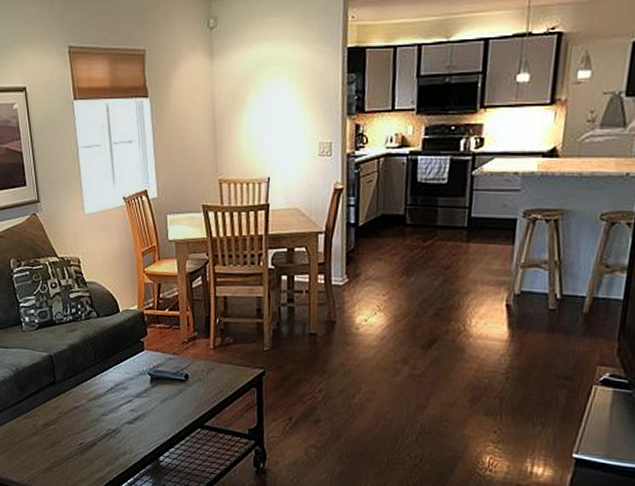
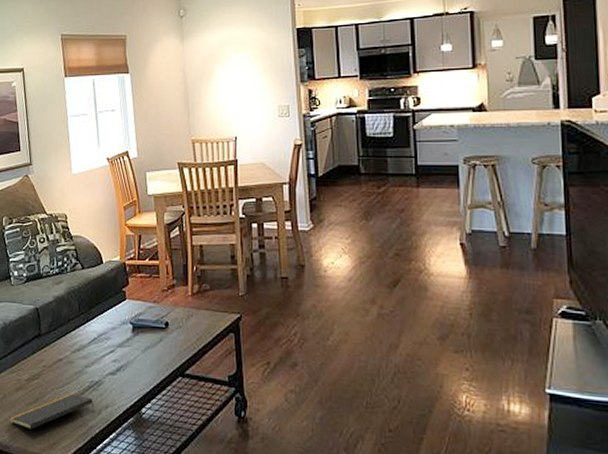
notepad: none [27,440,112,472] -> present [9,394,94,430]

